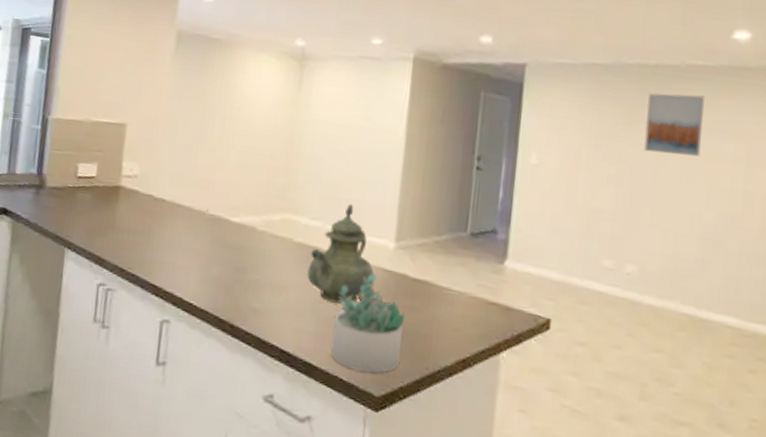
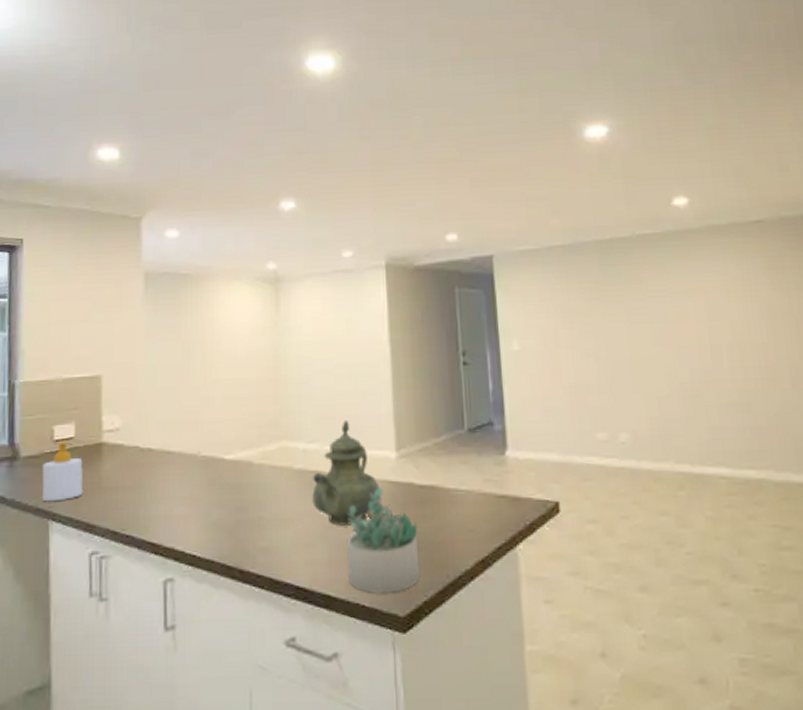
soap bottle: none [61,178,101,233] -> present [42,441,84,502]
wall art: present [644,93,704,156] -> none [609,262,666,322]

